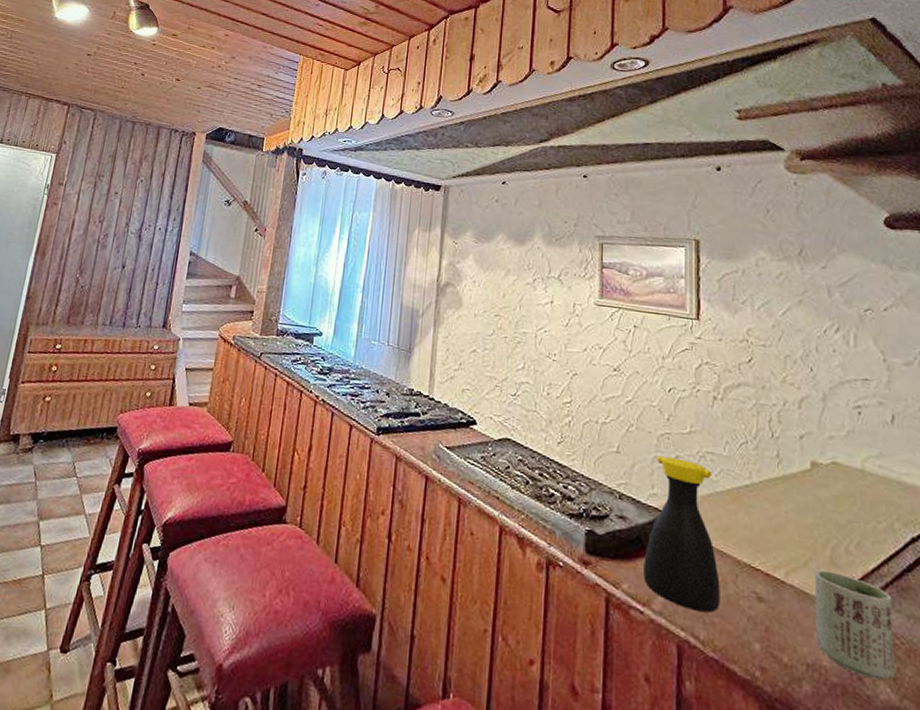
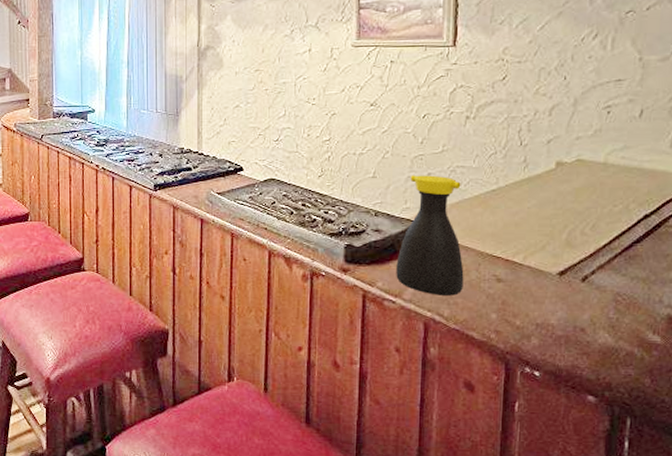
cup: present [814,569,895,681] -> none [546,251,619,329]

